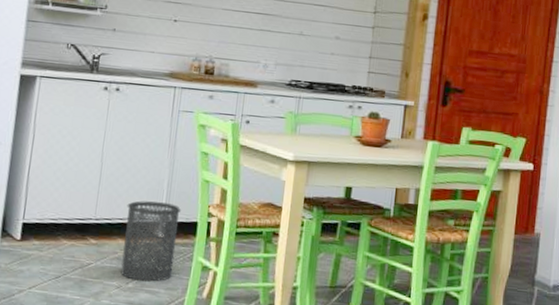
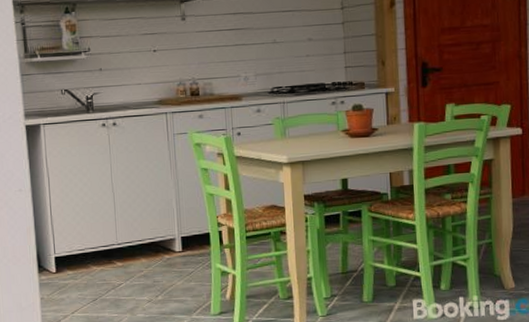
trash can: present [121,200,182,282] -> none [143,220,196,293]

